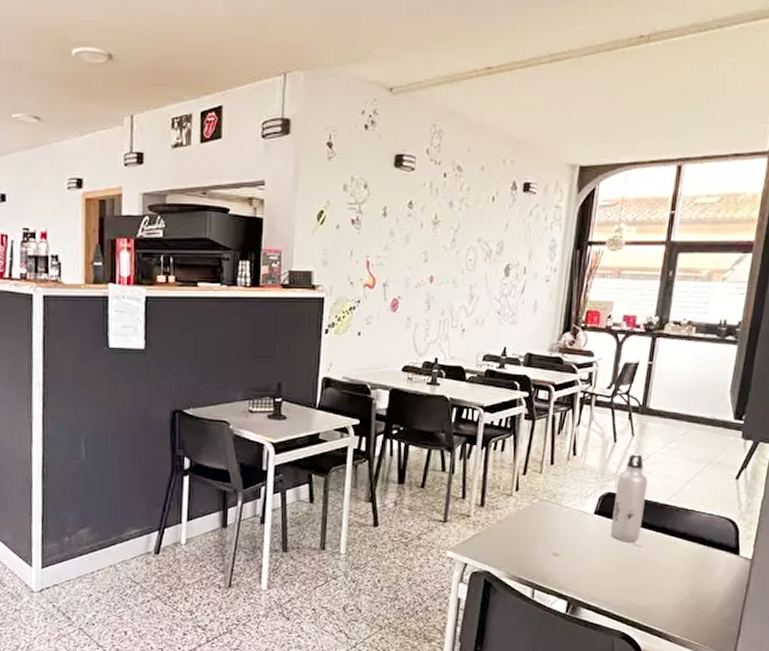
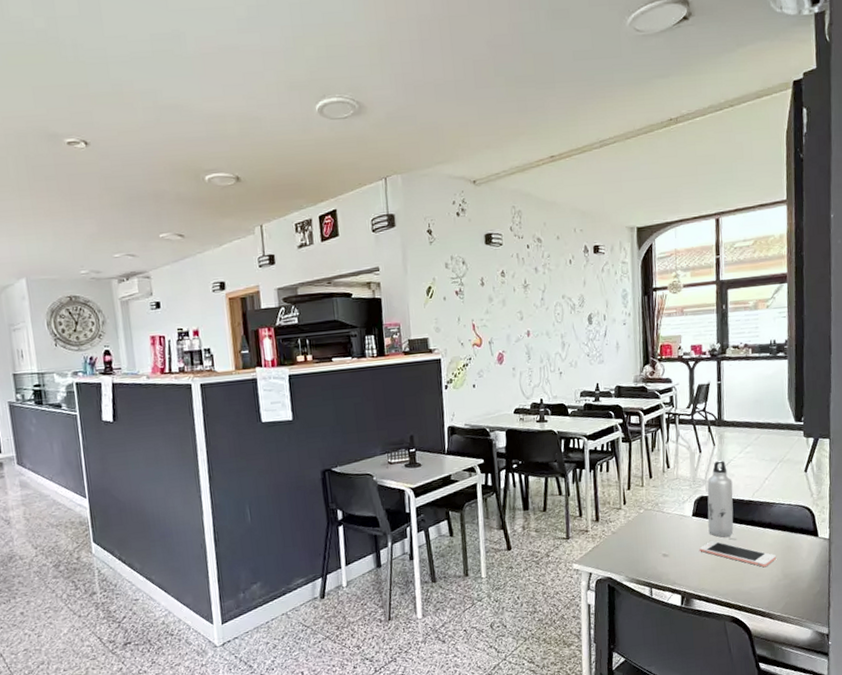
cell phone: none [597,545,686,582] -> present [699,541,777,568]

